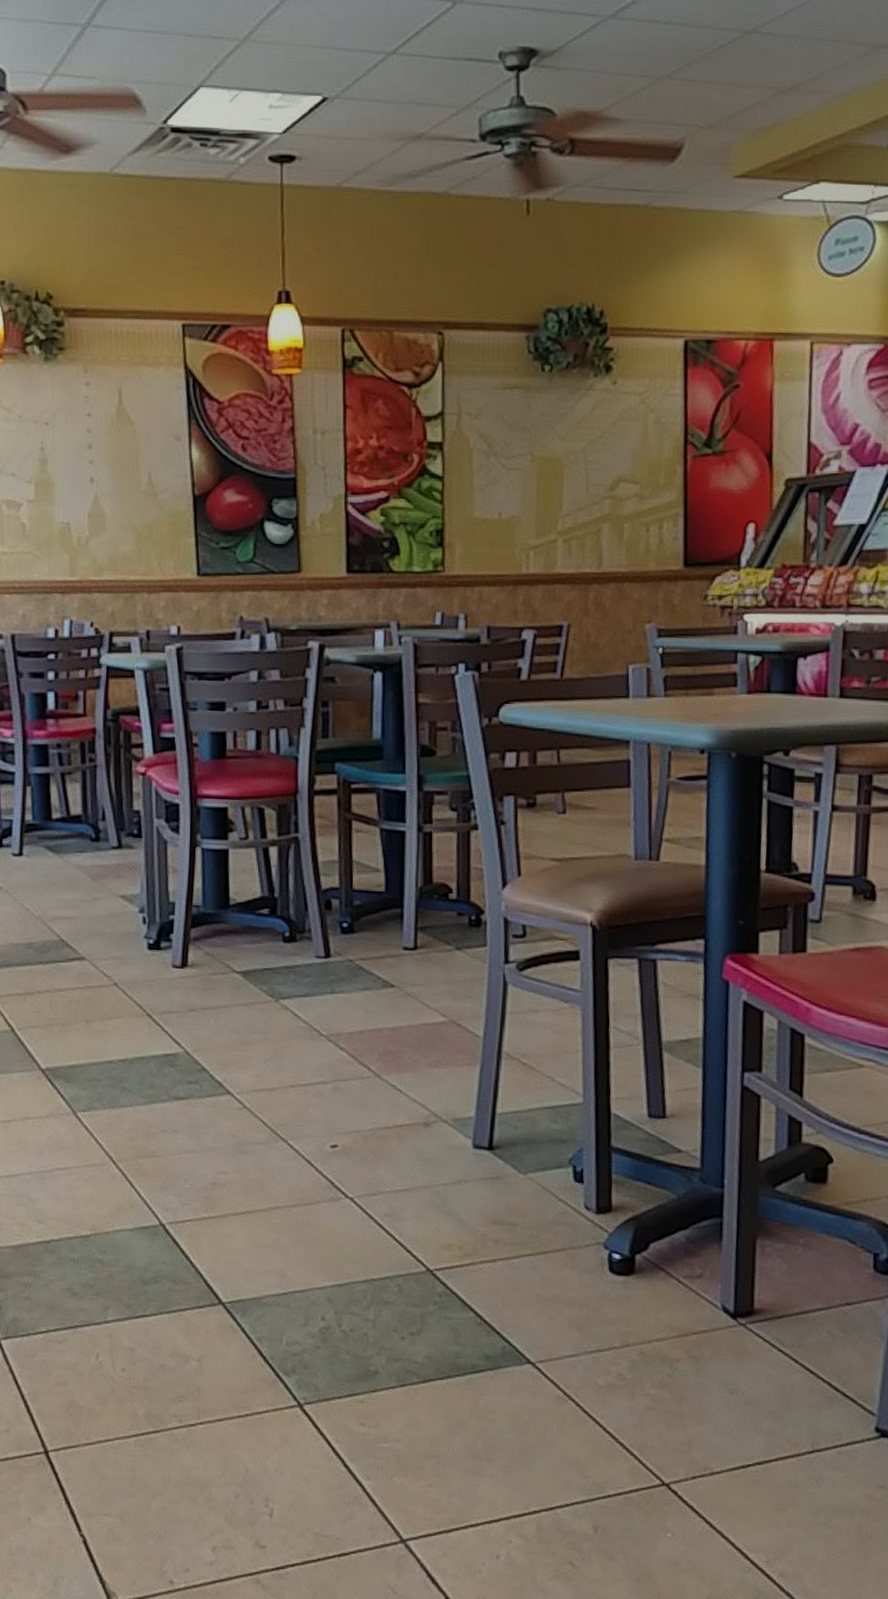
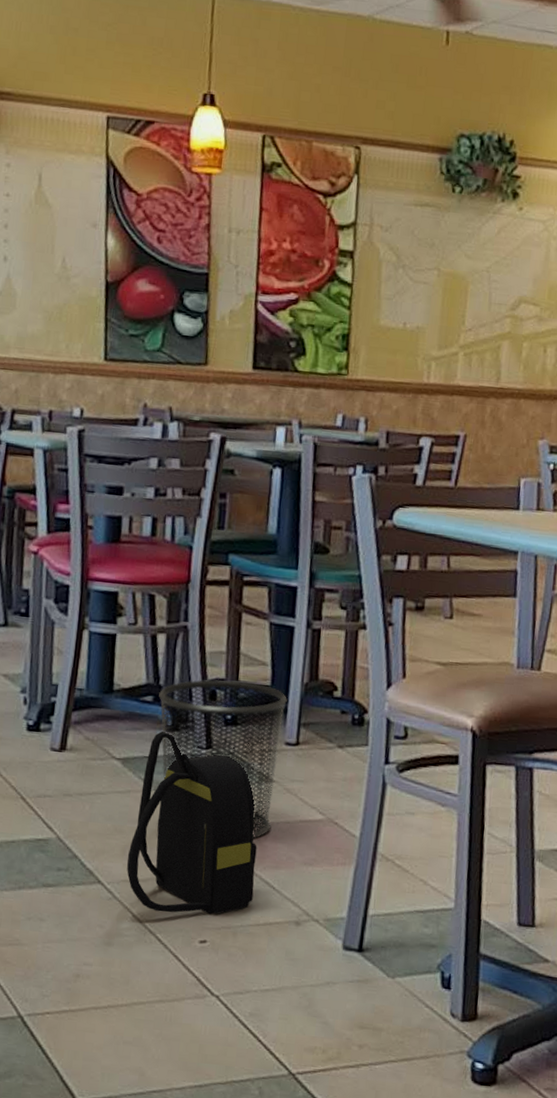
backpack: none [254,943,382,1120] -> present [127,731,257,915]
waste bin: none [274,888,403,1044] -> present [159,679,287,839]

